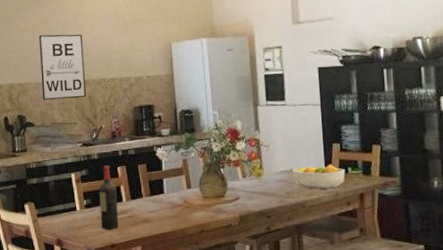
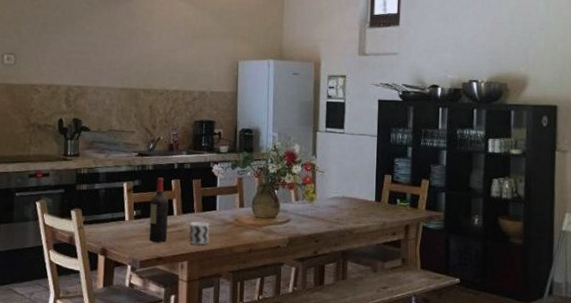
wall art: present [38,34,86,100] -> none [101,39,150,107]
cup: none [139,205,160,229] -> present [189,221,210,245]
fruit bowl: present [291,164,345,189] -> none [343,194,394,218]

